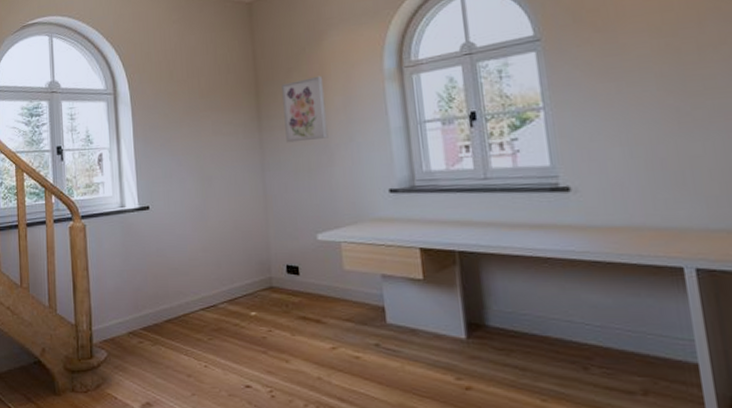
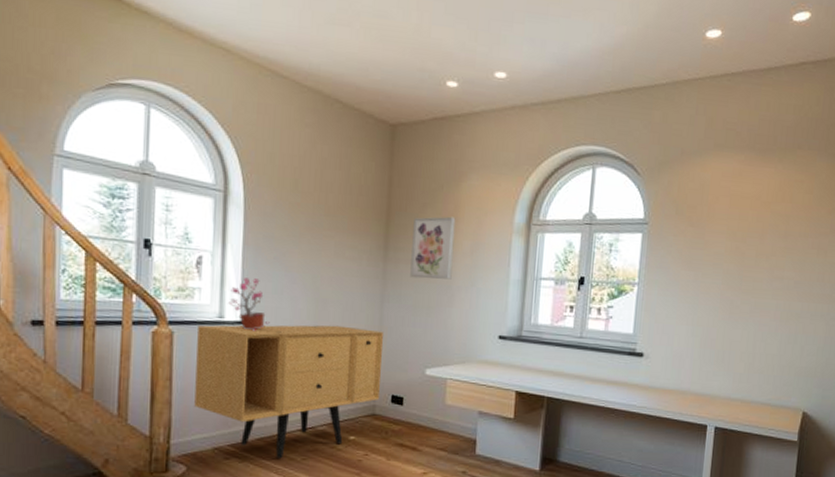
sideboard: none [105,200,275,339] -> present [194,325,384,459]
potted plant: none [127,166,164,216] -> present [228,278,270,331]

